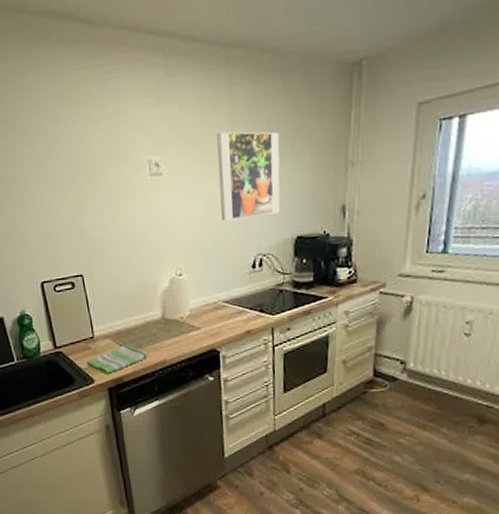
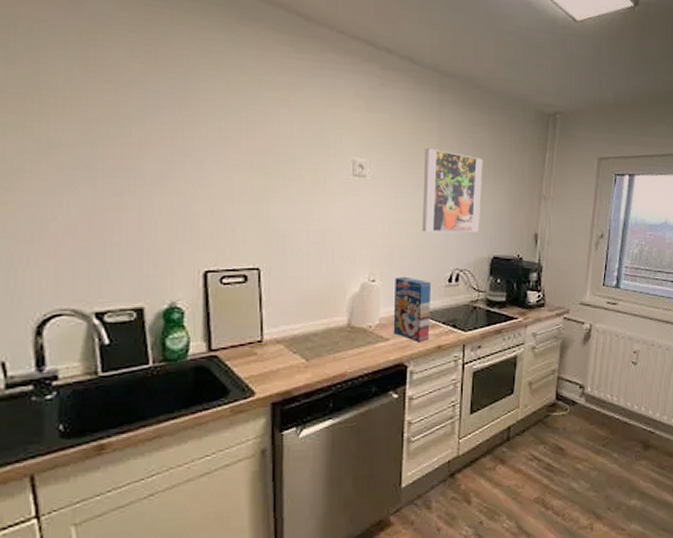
dish towel: present [87,344,147,374] -> none [248,352,325,386]
cereal box: none [200,267,238,329] -> present [393,276,431,343]

